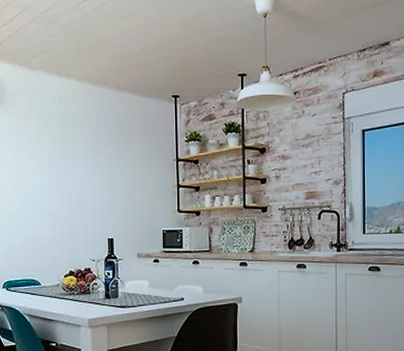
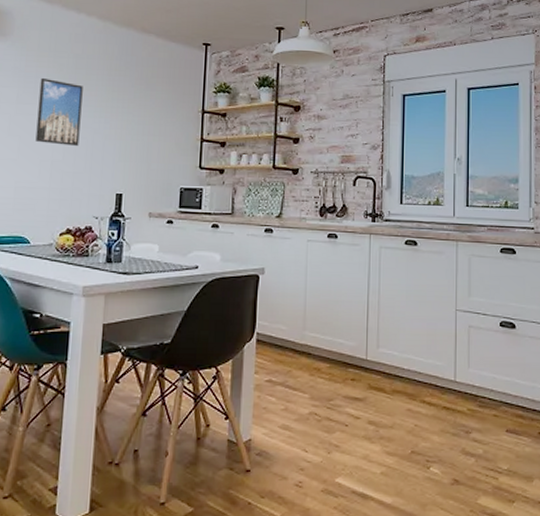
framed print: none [33,139,72,199] -> present [35,77,83,146]

